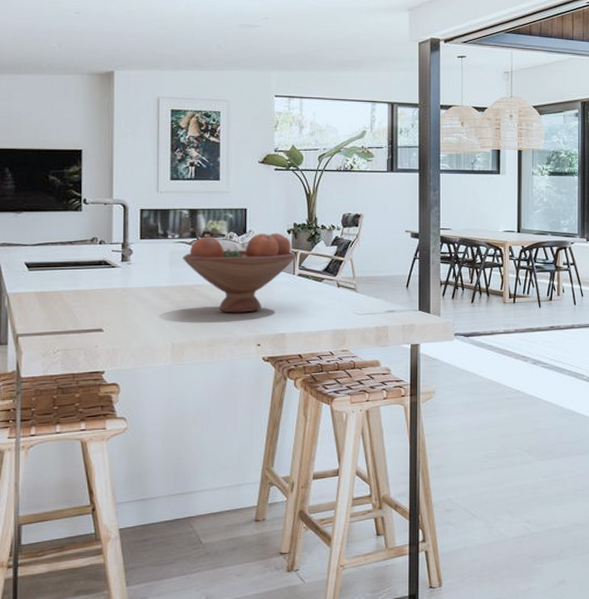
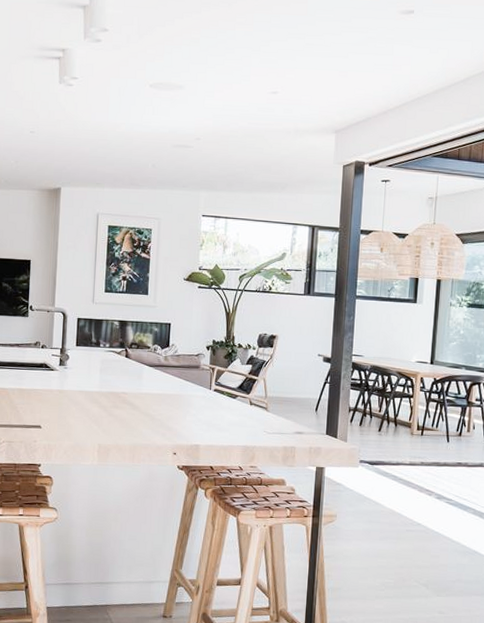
fruit bowl: present [183,233,296,313] -> none [112,347,213,422]

